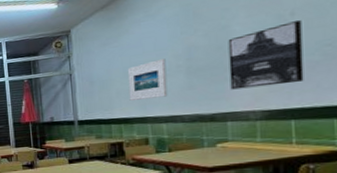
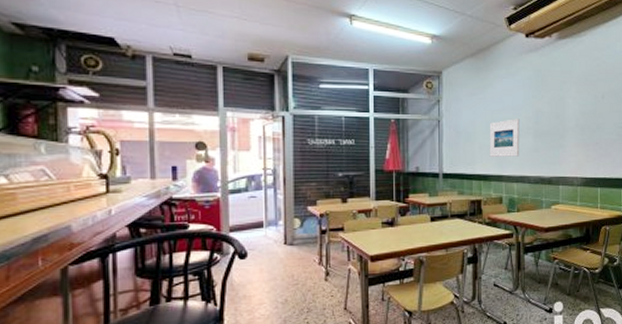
wall art: present [228,20,304,90] -> none [563,103,607,156]

